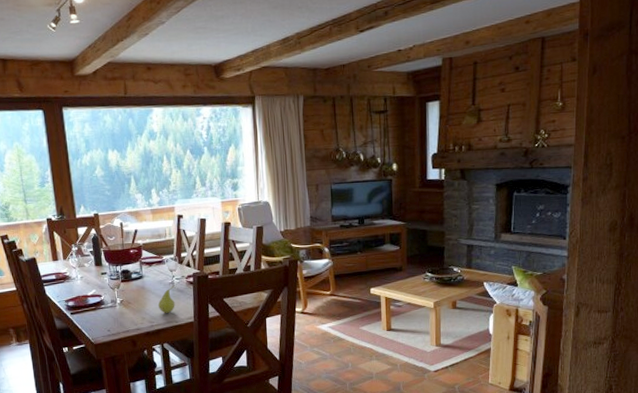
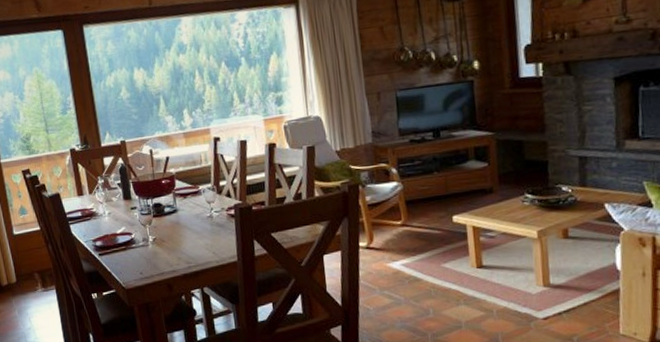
fruit: present [158,285,175,313] -> none [196,219,215,252]

